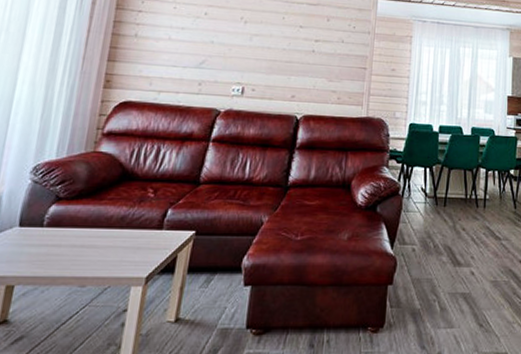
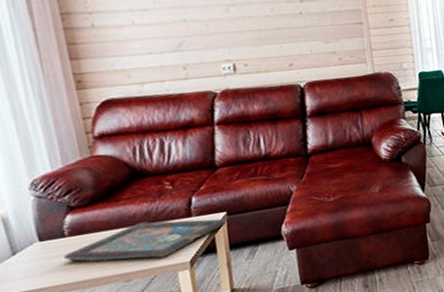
decorative tray: none [33,226,193,268] -> present [62,218,227,262]

